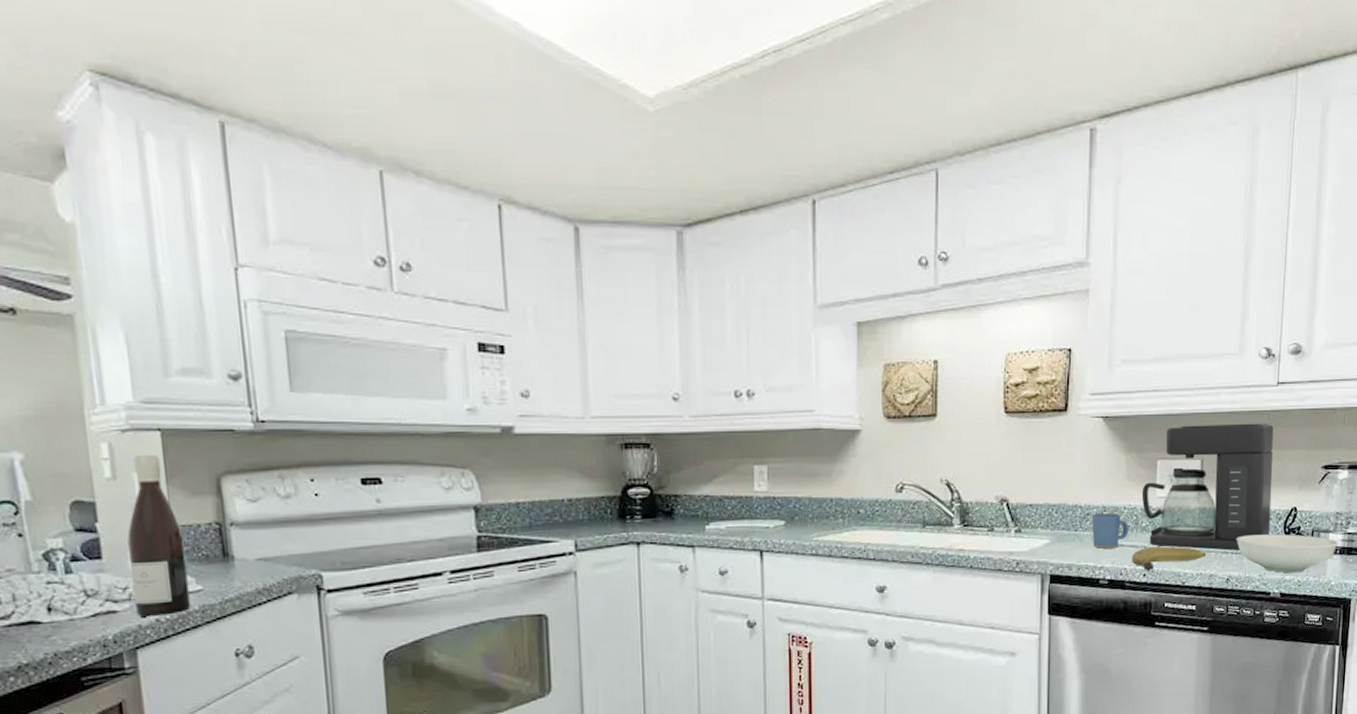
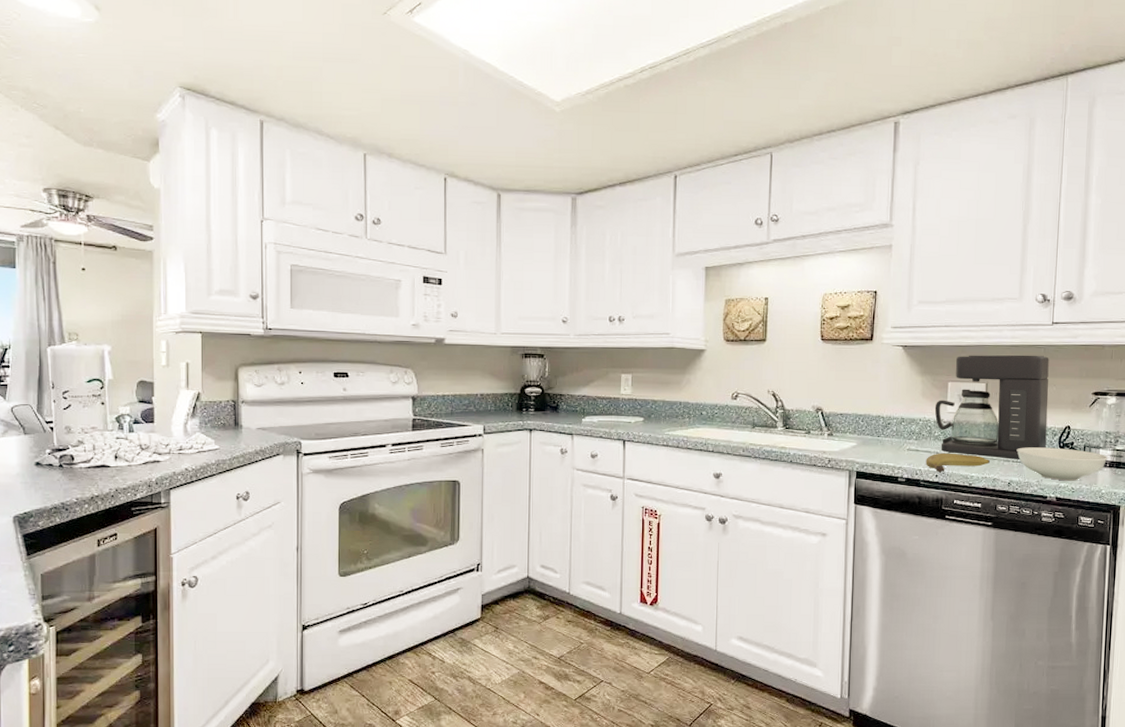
bottle: present [126,454,191,618] -> none [171,350,210,467]
mug: present [1091,512,1129,549] -> none [891,423,923,452]

